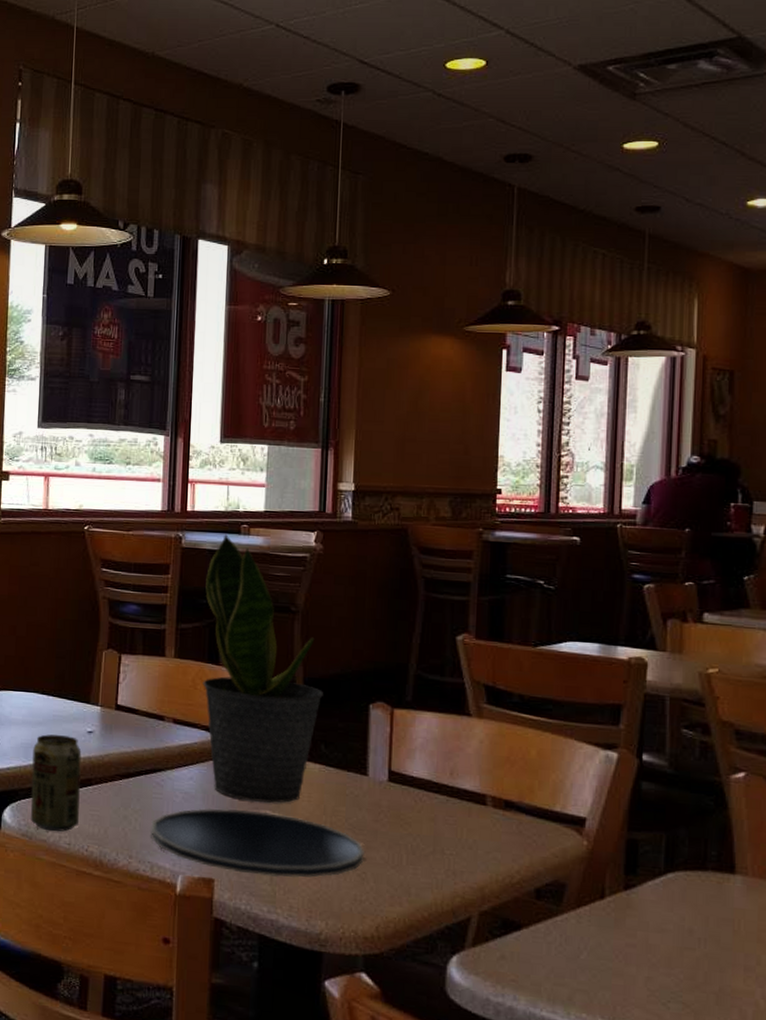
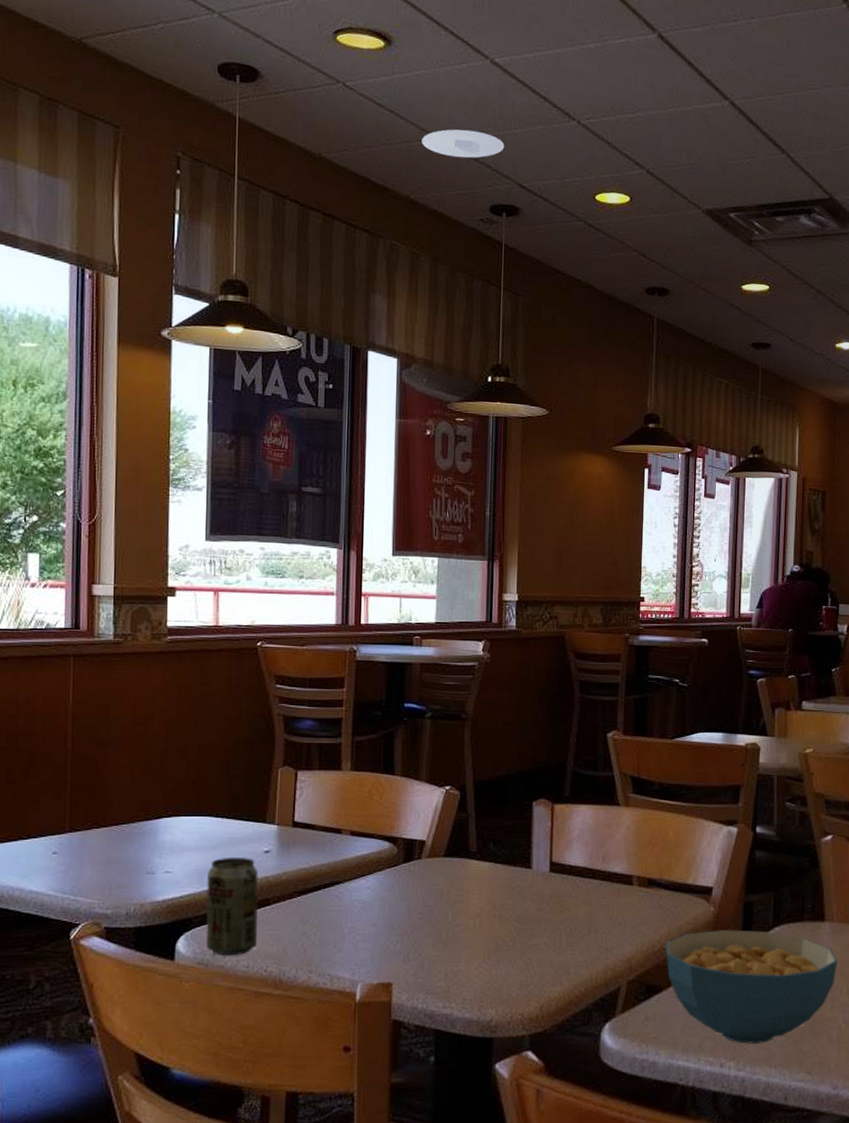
plate: present [151,807,364,878] -> none [330,912,529,974]
potted plant: present [202,533,323,803] -> none [378,645,491,904]
recessed light: none [256,11,344,41] -> present [422,129,505,159]
cereal bowl: none [527,867,754,1008] -> present [666,930,838,1044]

